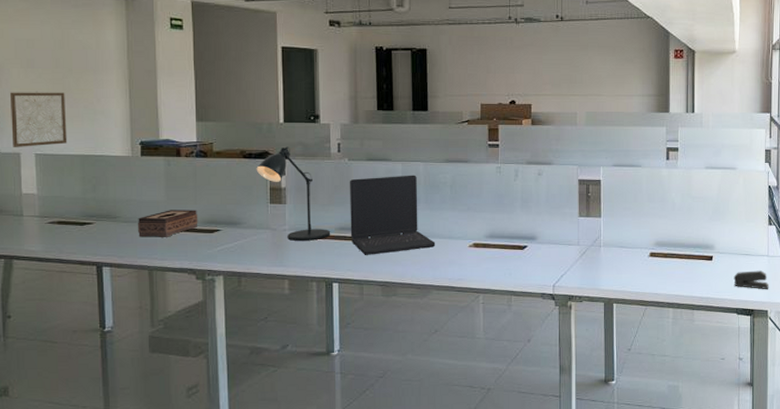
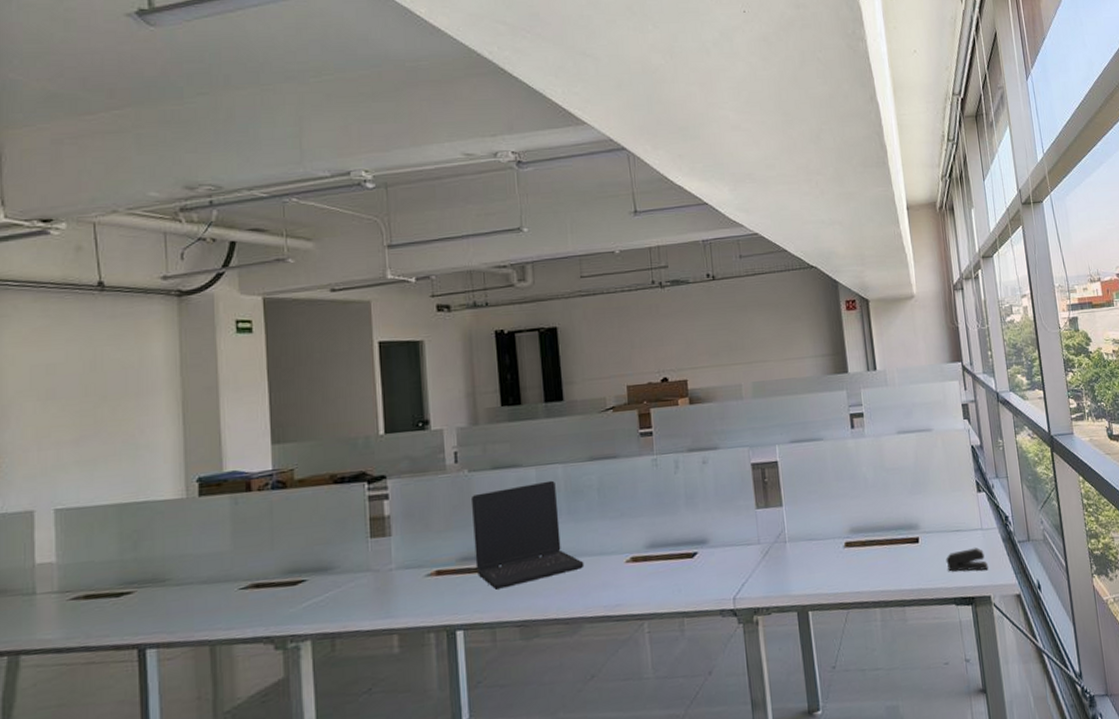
wall art: present [10,91,68,148] -> none [22,426,99,505]
tissue box: present [137,210,198,237] -> none [193,557,277,603]
desk lamp: present [256,146,331,241] -> none [351,463,451,583]

